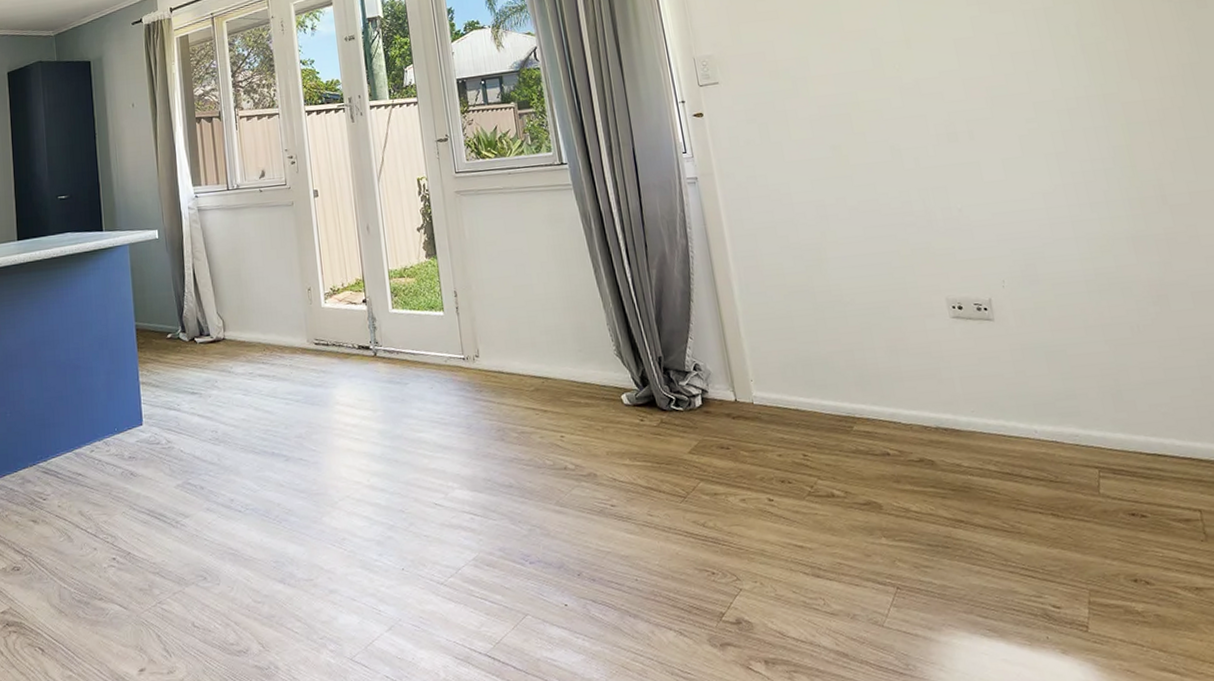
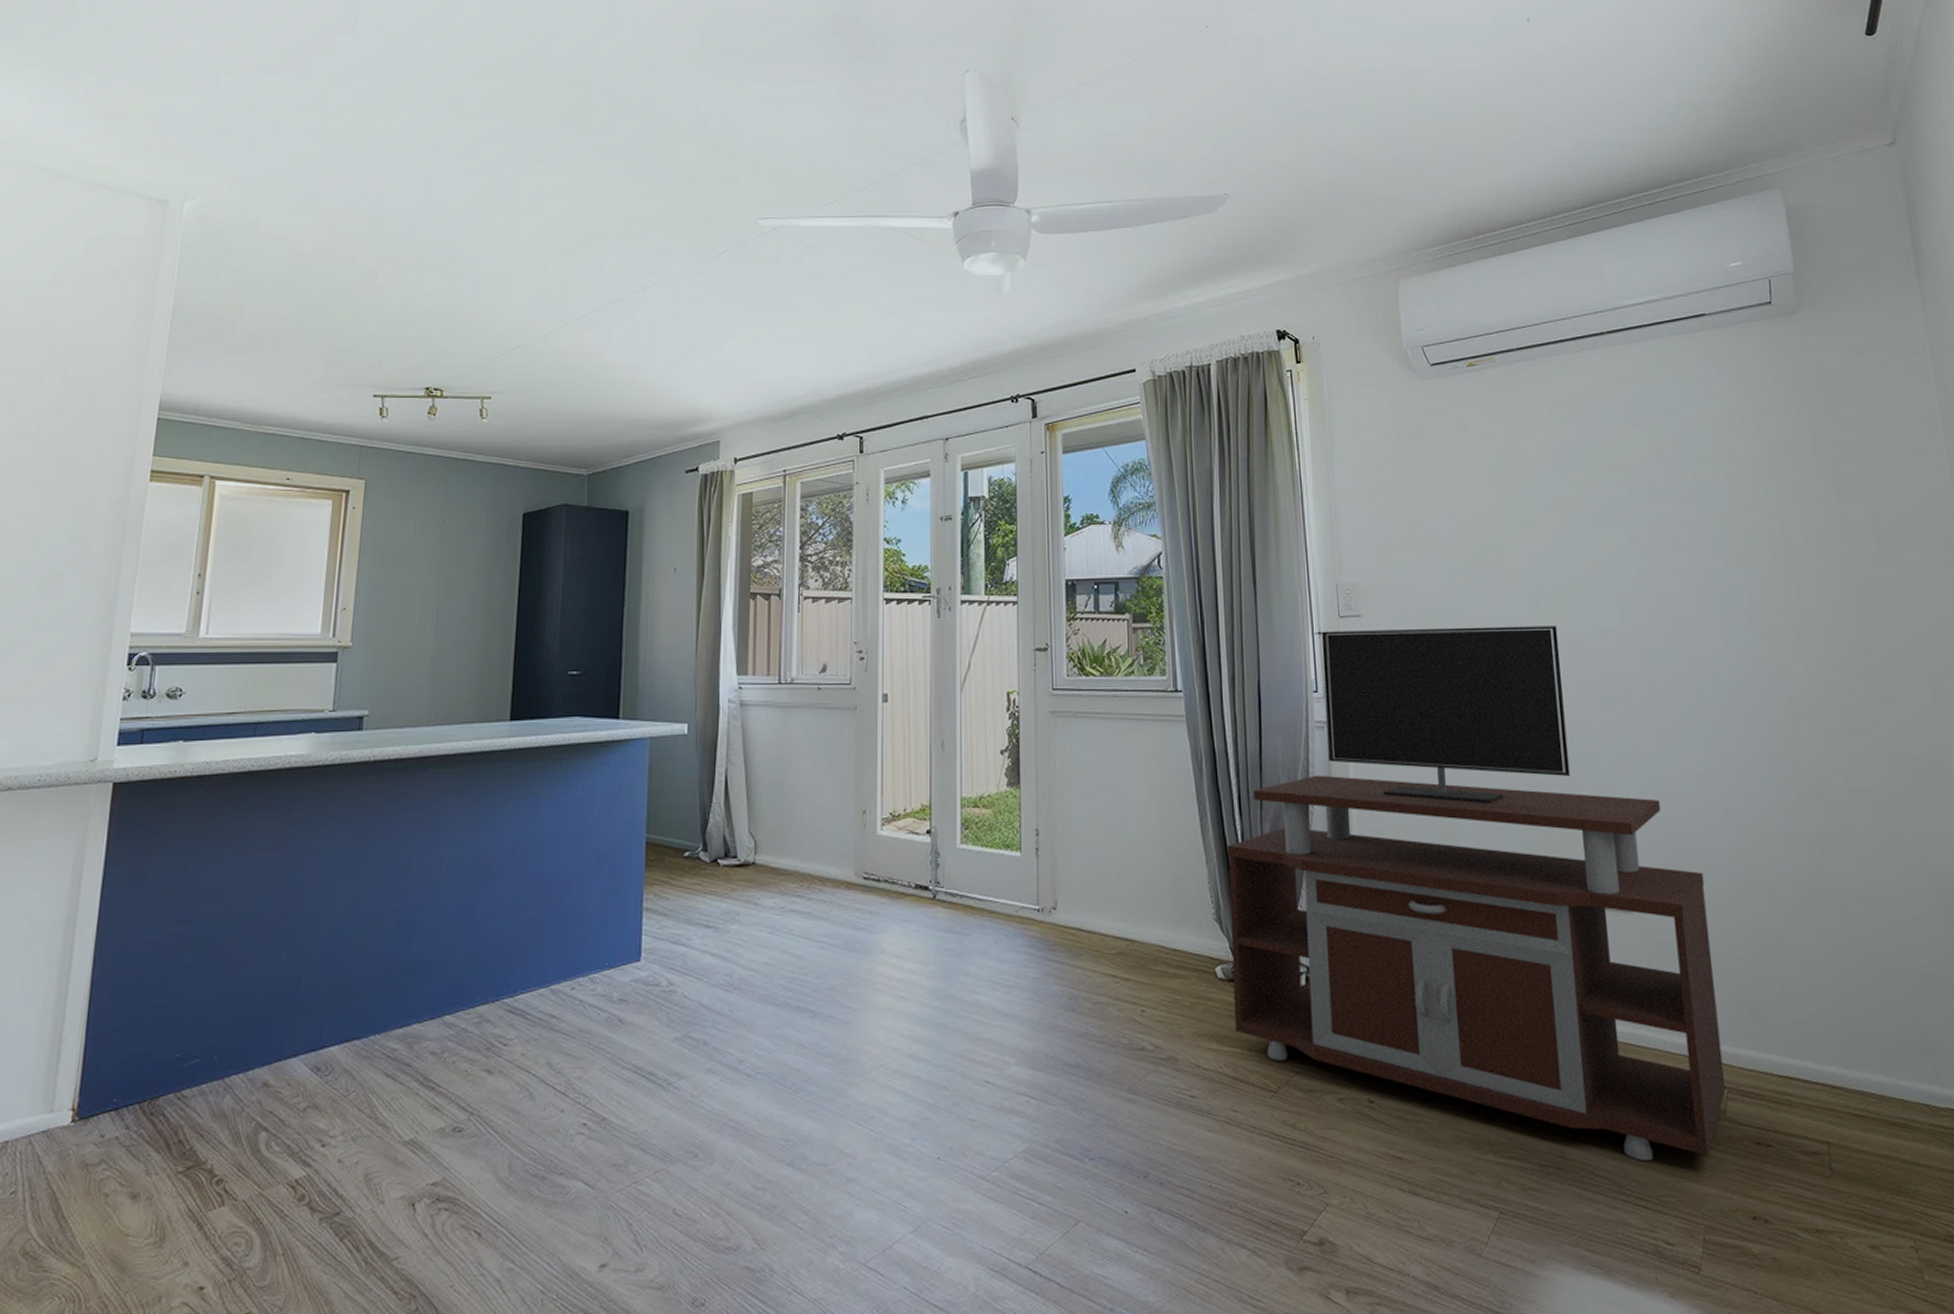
tv stand: none [620,73,1098,536] -> present [1227,626,1726,1160]

